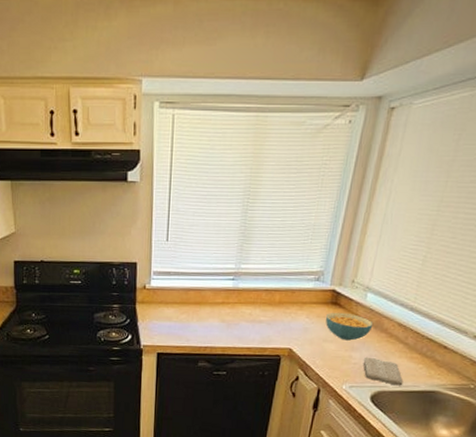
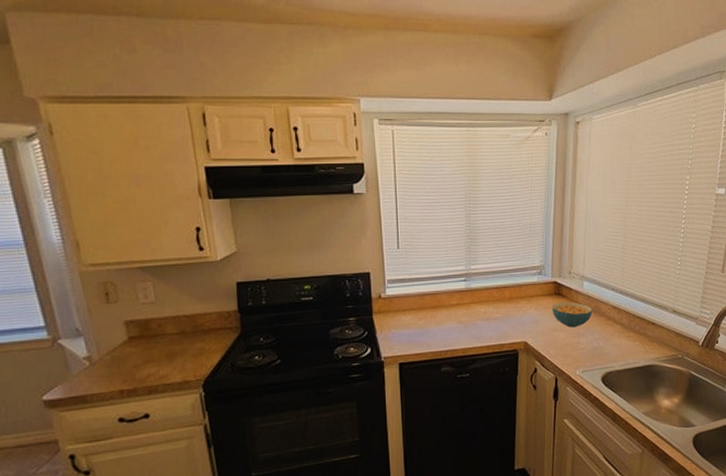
washcloth: present [362,357,403,386] -> none [590,340,626,365]

